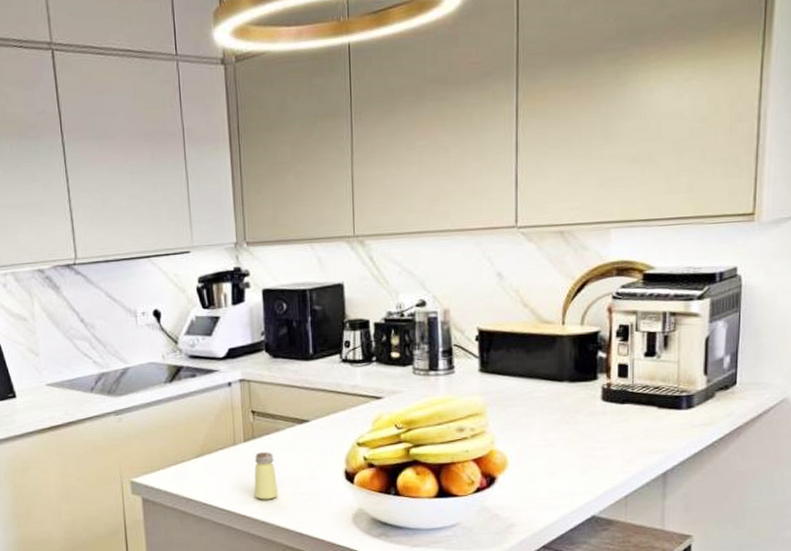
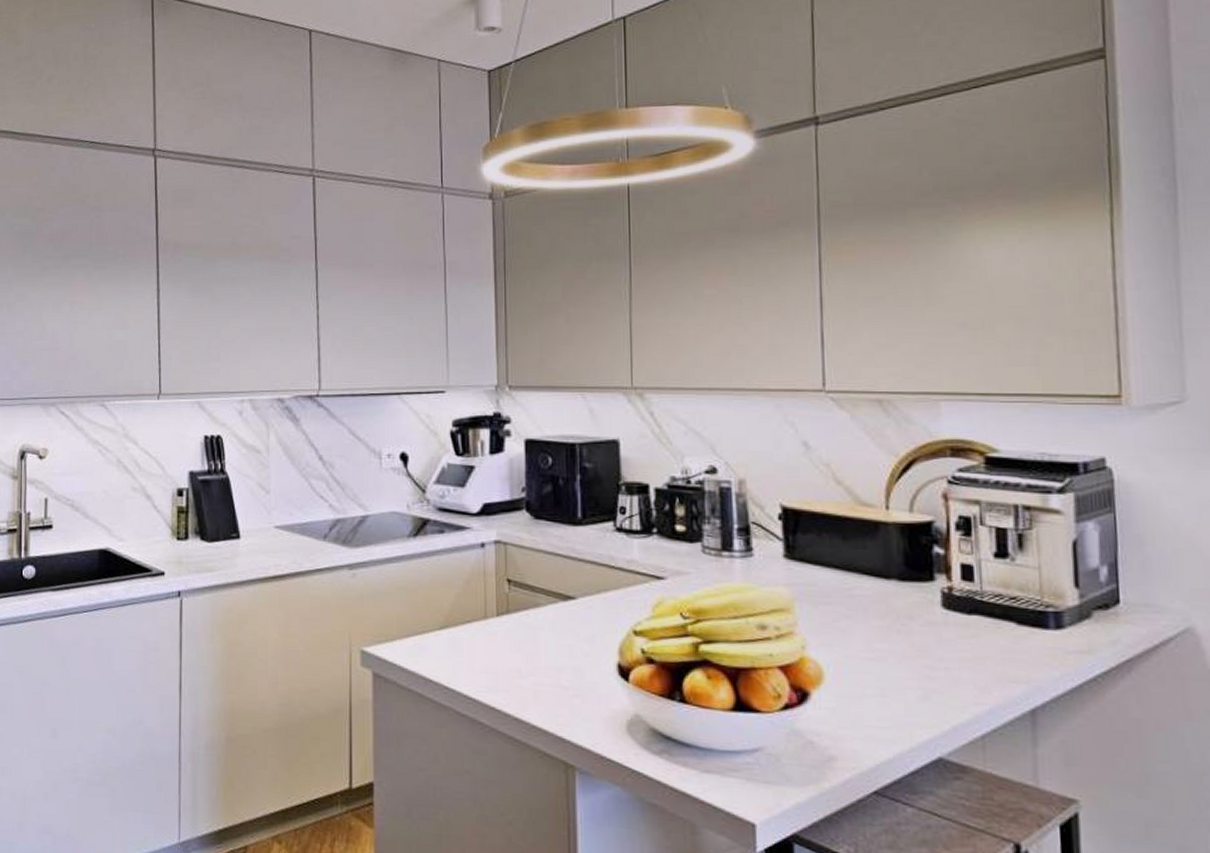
saltshaker: present [254,451,278,500] -> none [507,630,535,691]

